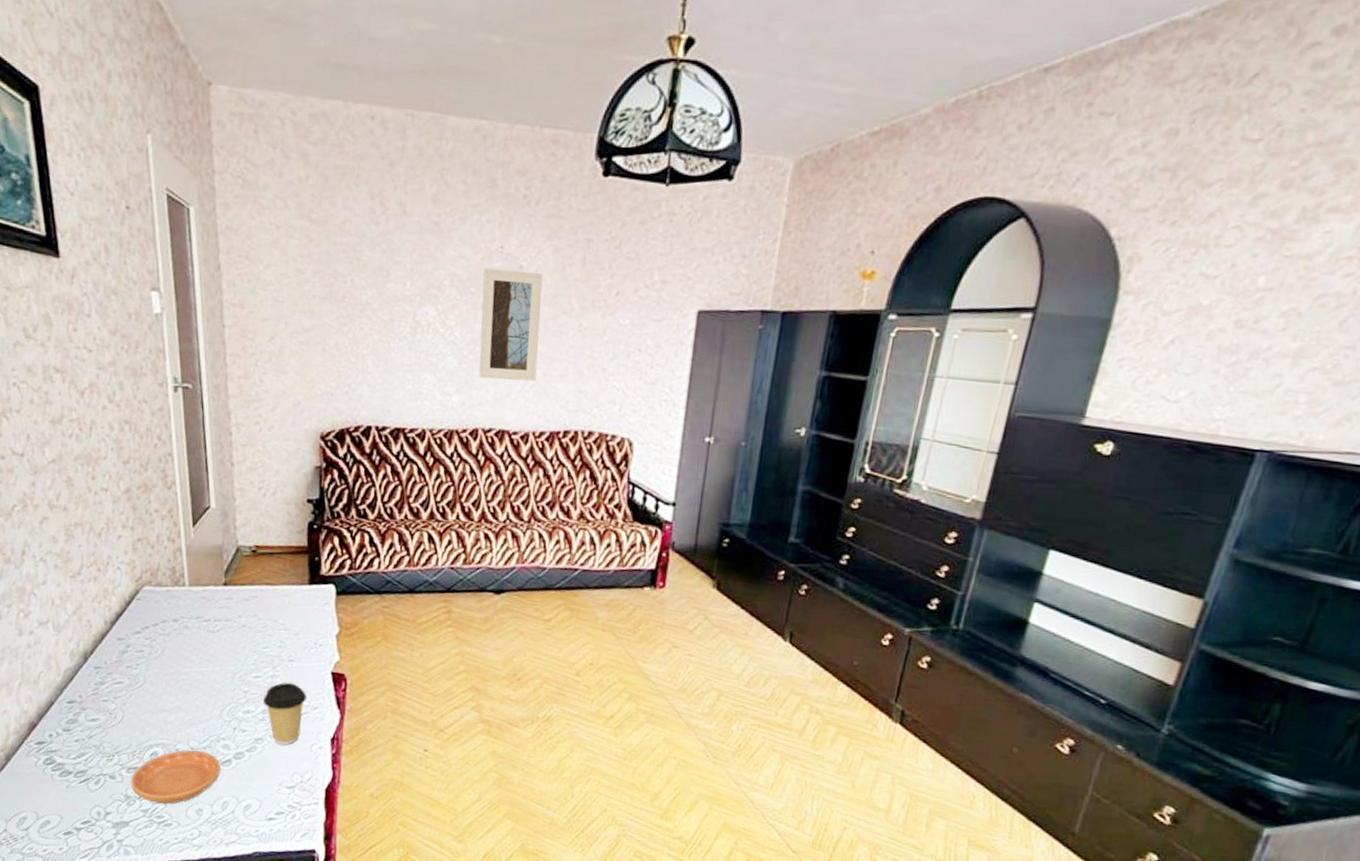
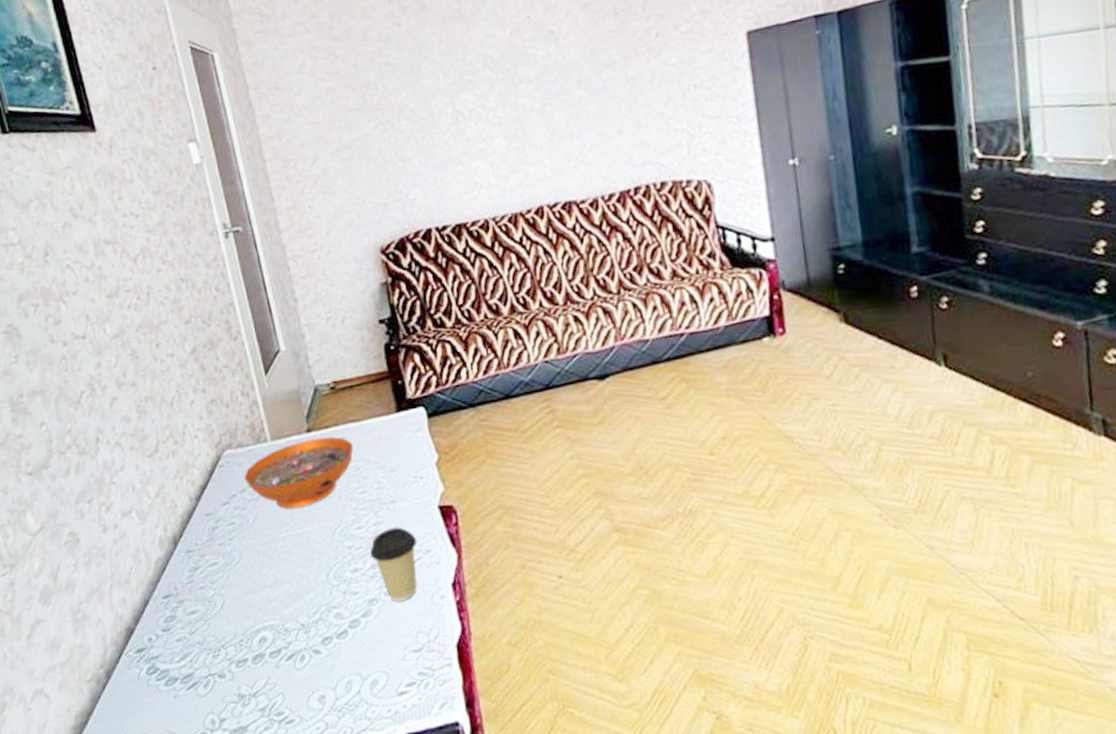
saucer: present [130,750,221,804] -> none [241,626,337,698]
decorative bowl: none [158,591,264,650] -> present [244,436,353,509]
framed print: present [479,268,543,382] -> none [515,33,593,153]

